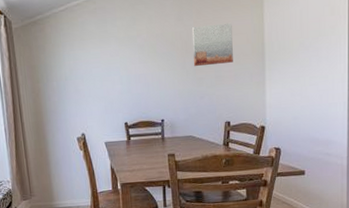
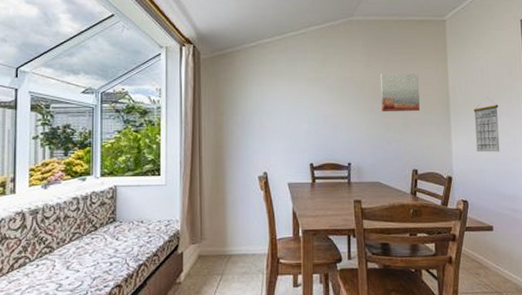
calendar: none [290,42,318,100] -> present [473,97,500,153]

